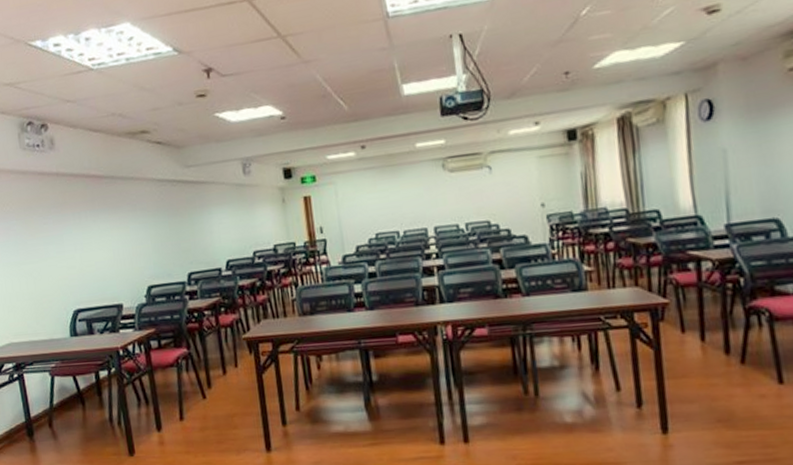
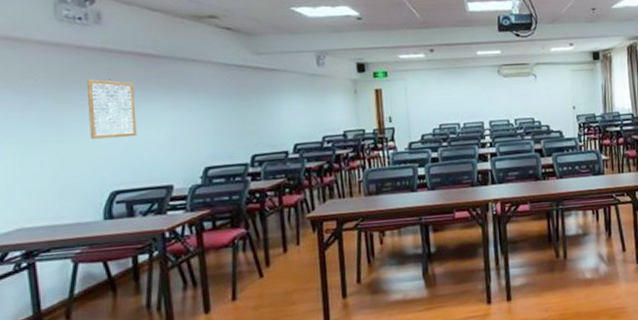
wall art: none [47,202,90,261] -> present [86,79,137,140]

